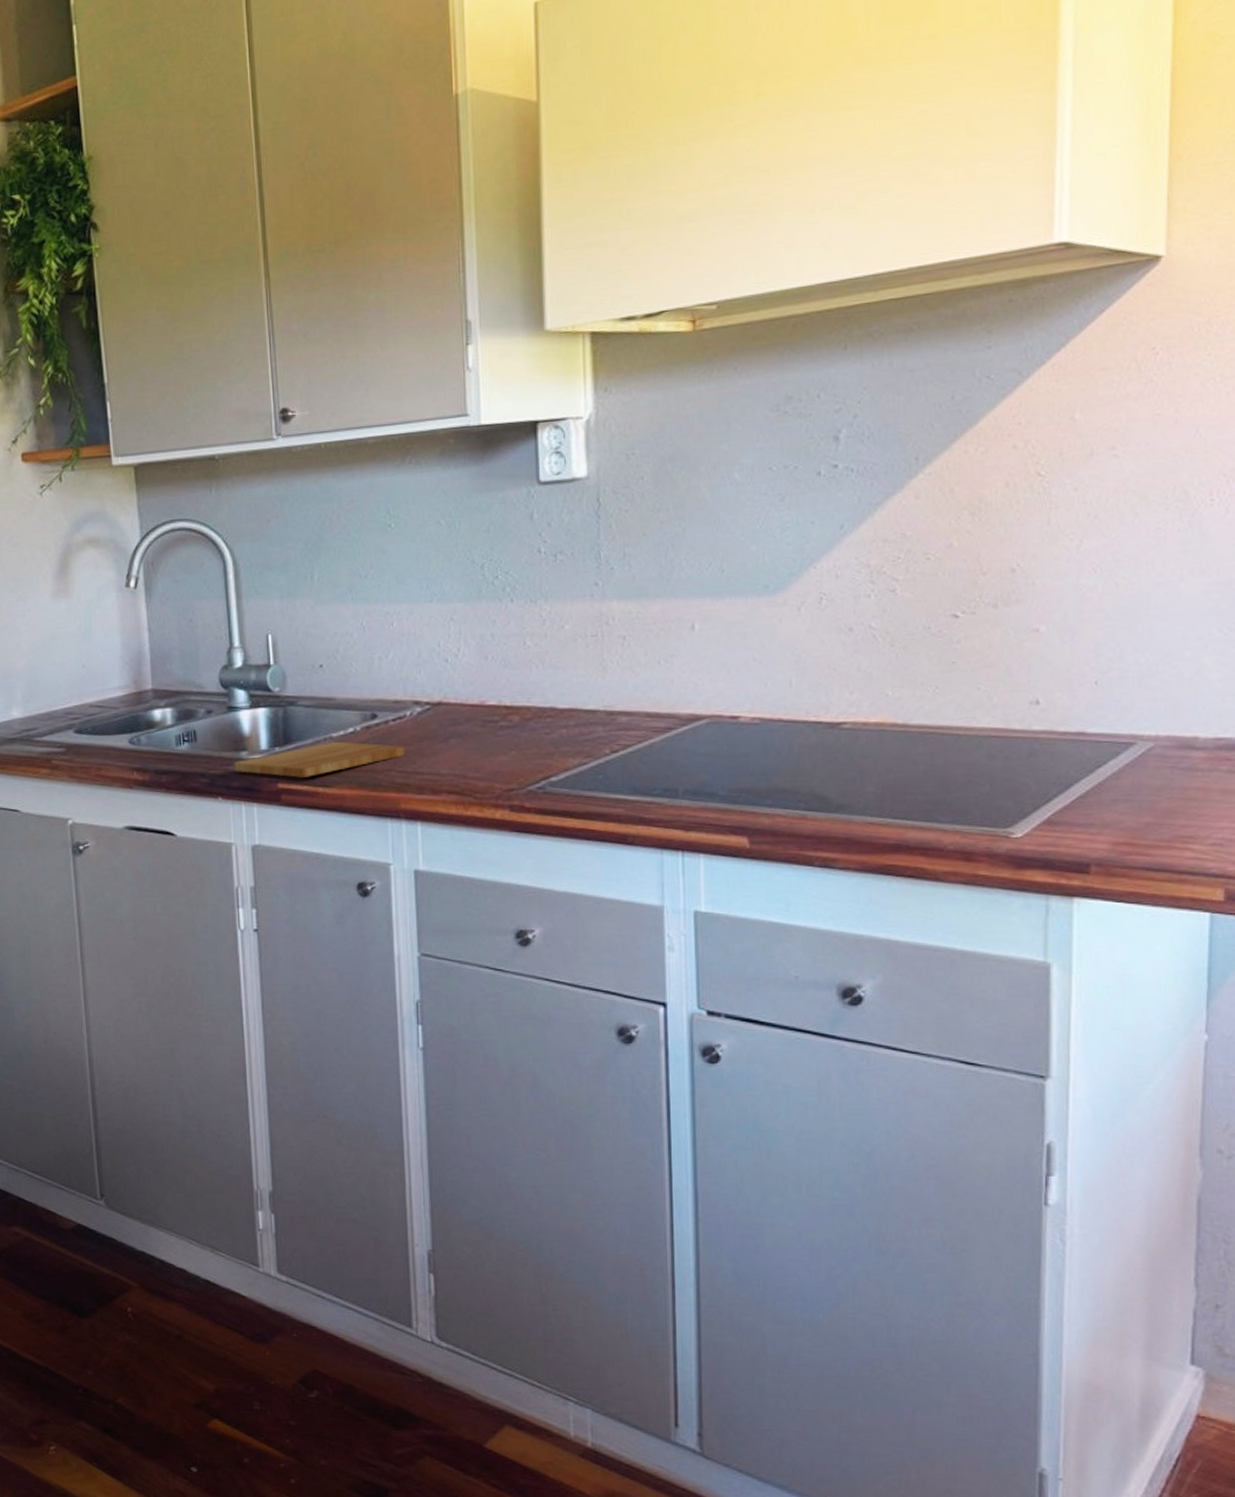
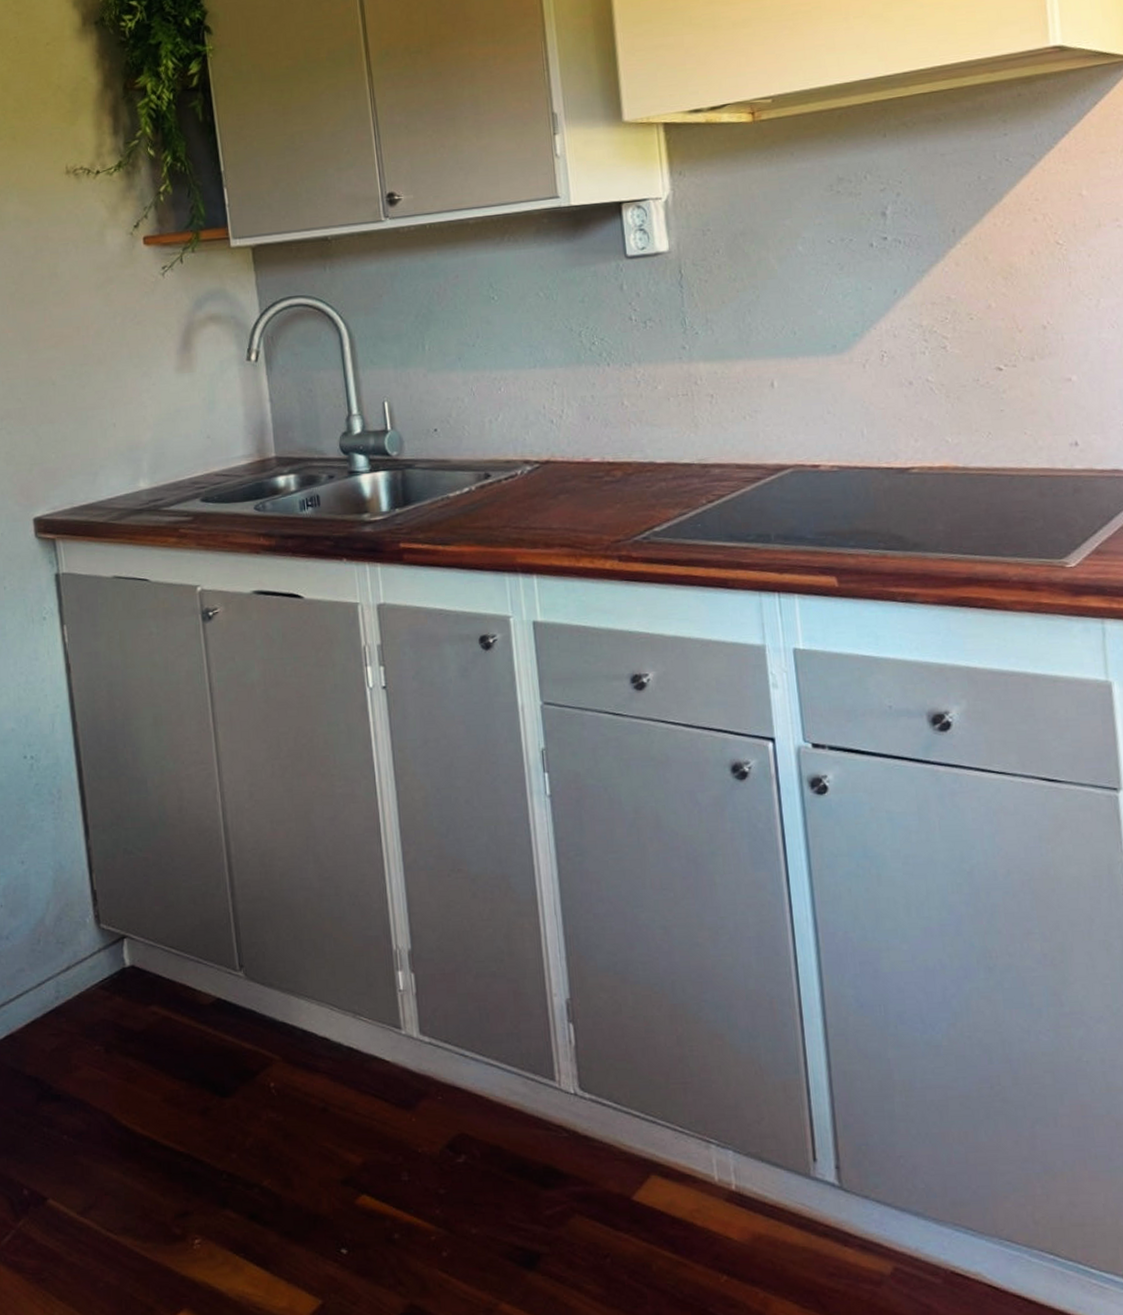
cutting board: present [233,741,406,778] -> none [356,501,519,537]

